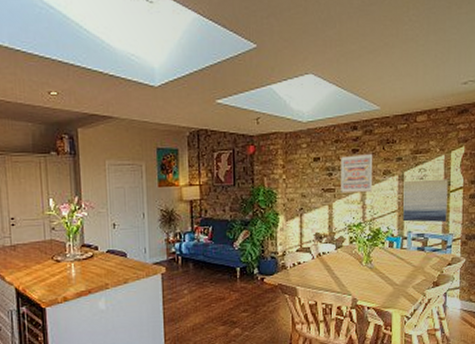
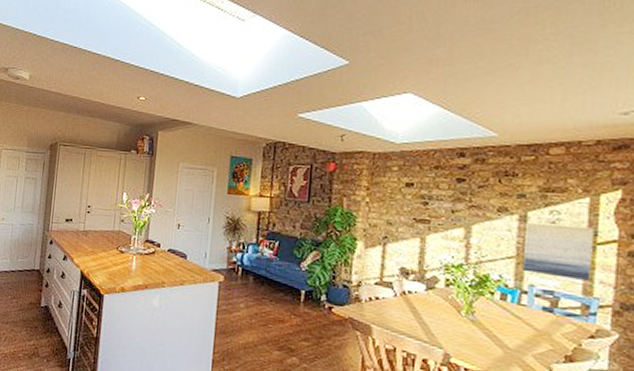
wall art: present [341,153,373,194] -> none [438,184,485,231]

